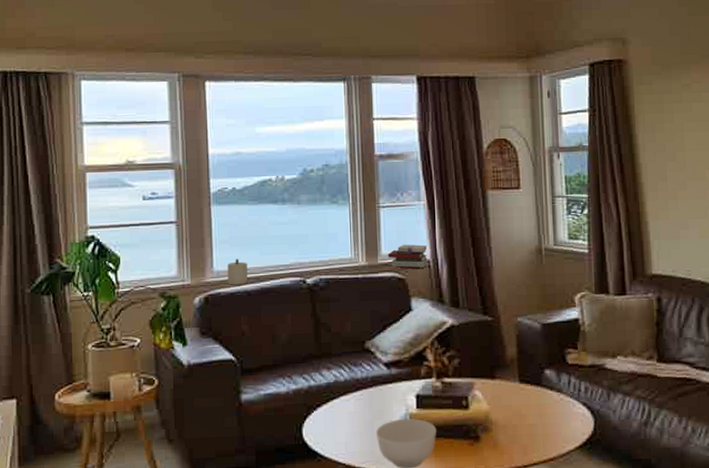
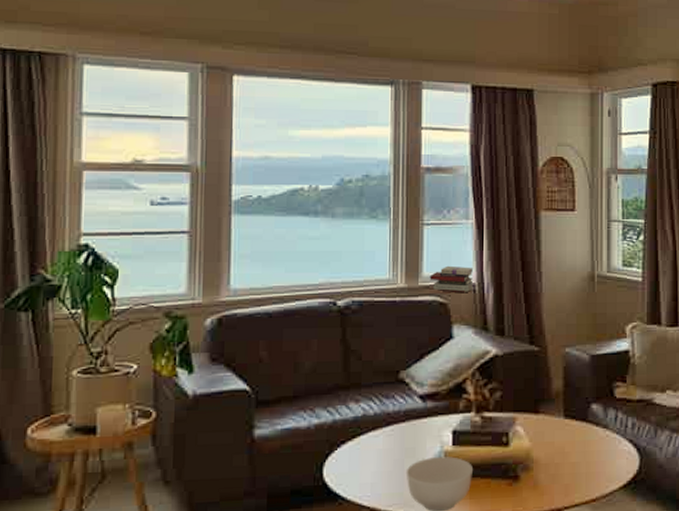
candle: present [227,259,248,285] -> none [246,276,270,305]

